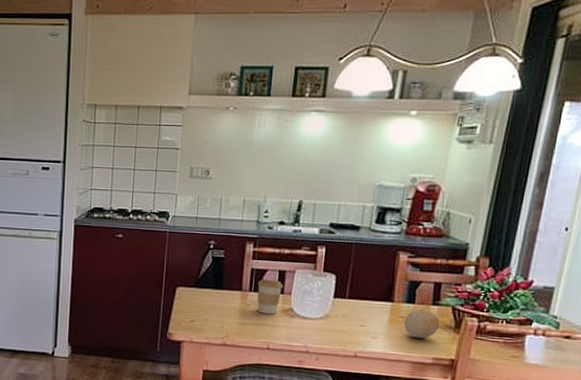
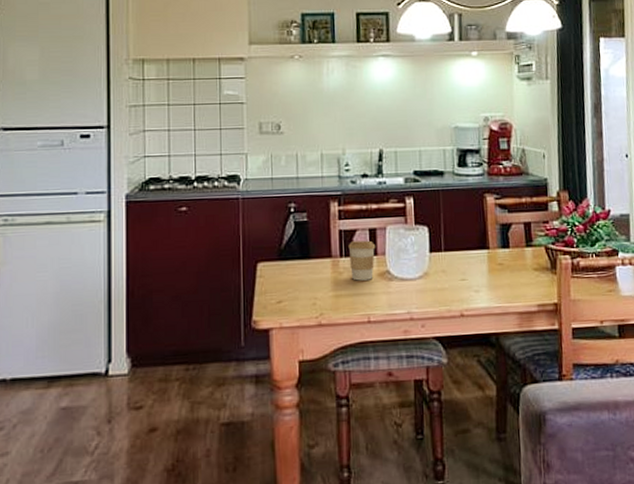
fruit: present [403,309,440,339] -> none [502,253,537,286]

